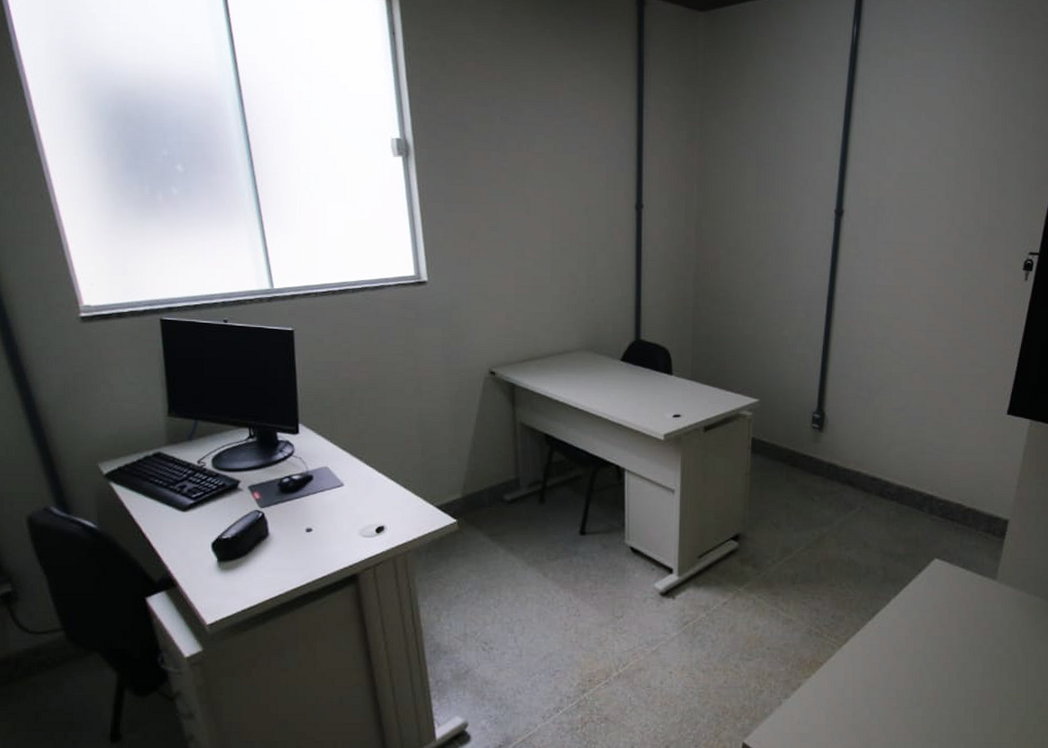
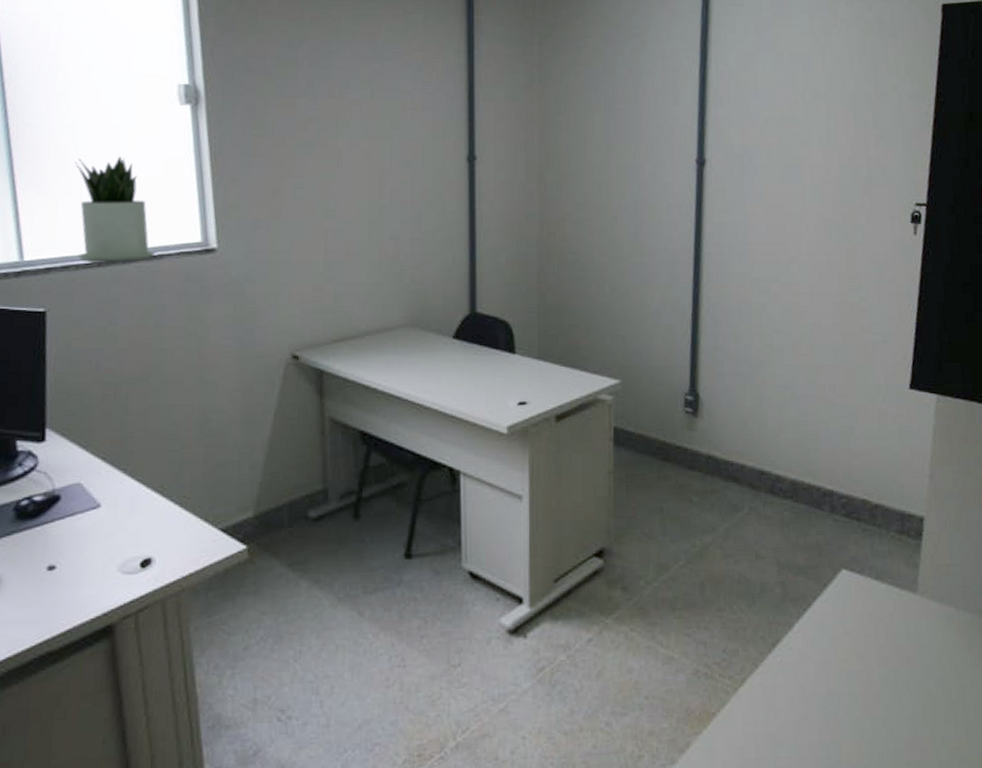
planter: none [310,201,378,292] -> present [75,157,156,263]

